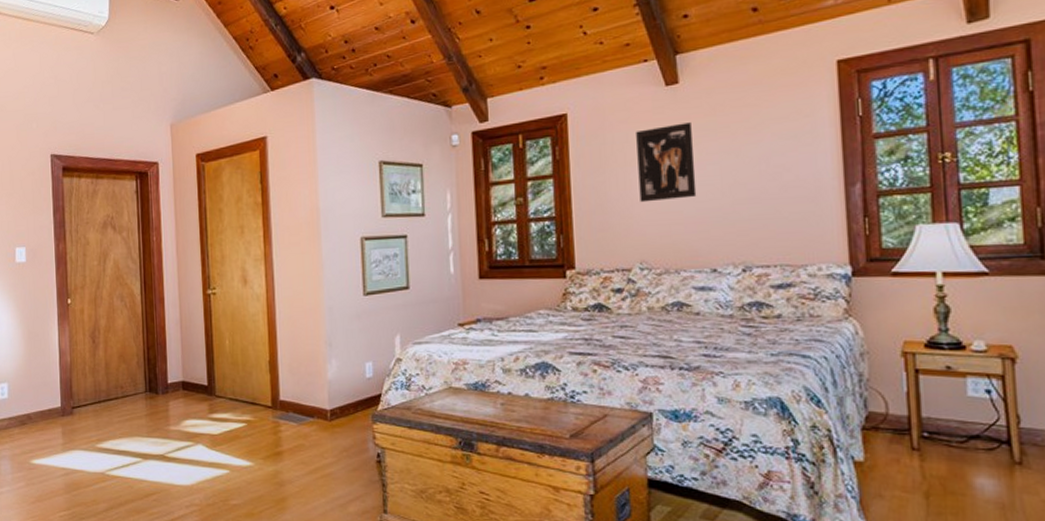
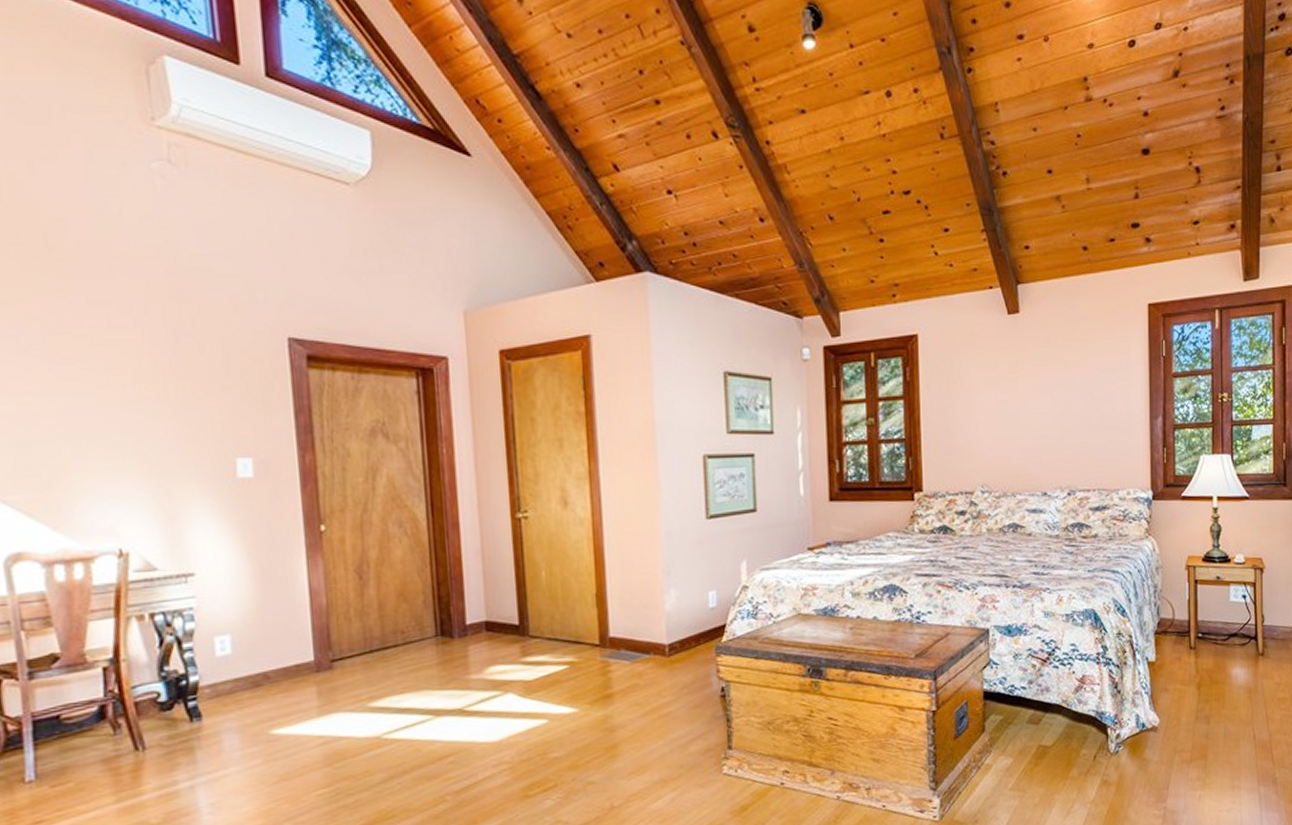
wall art: present [636,122,697,203] -> none [981,352,1032,427]

